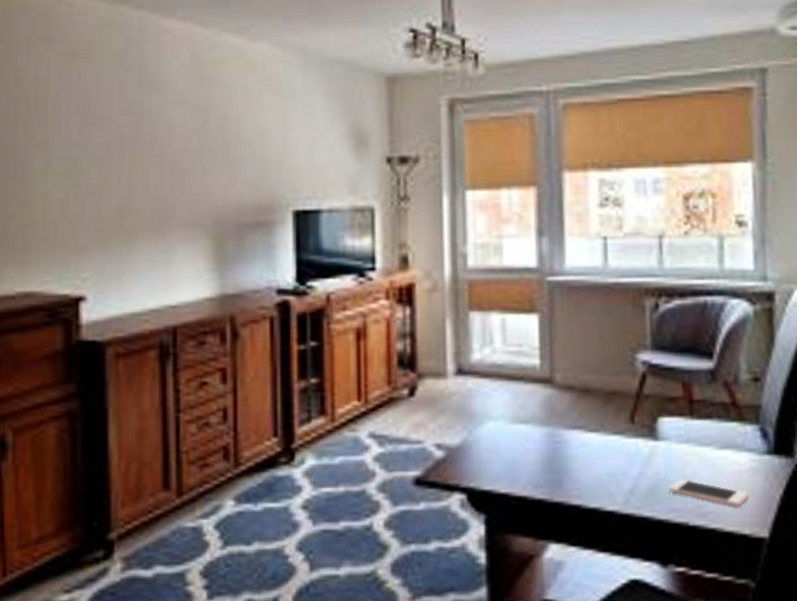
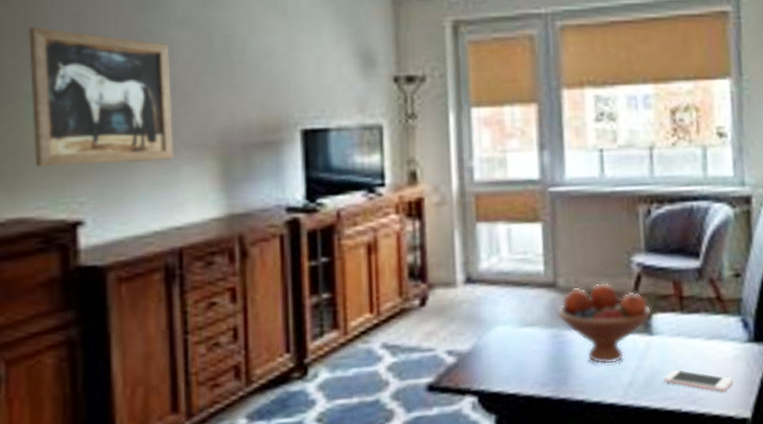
wall art: none [39,107,170,243] -> present [29,27,174,167]
fruit bowl: none [553,379,659,469] -> present [557,281,653,365]

